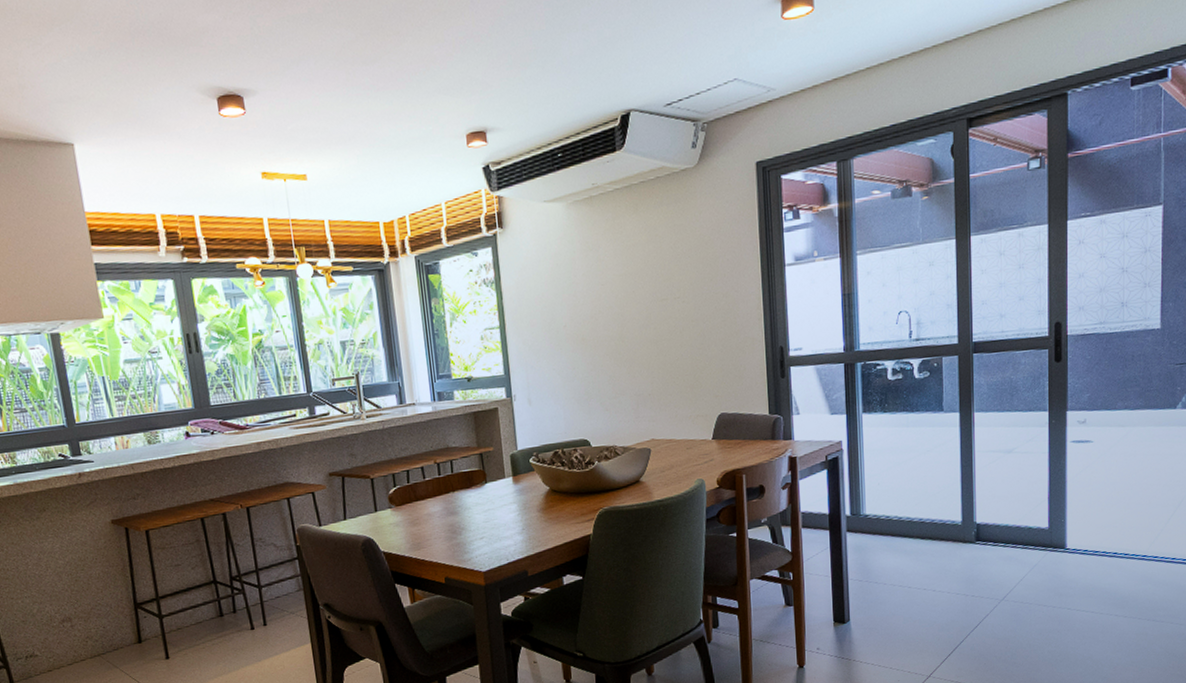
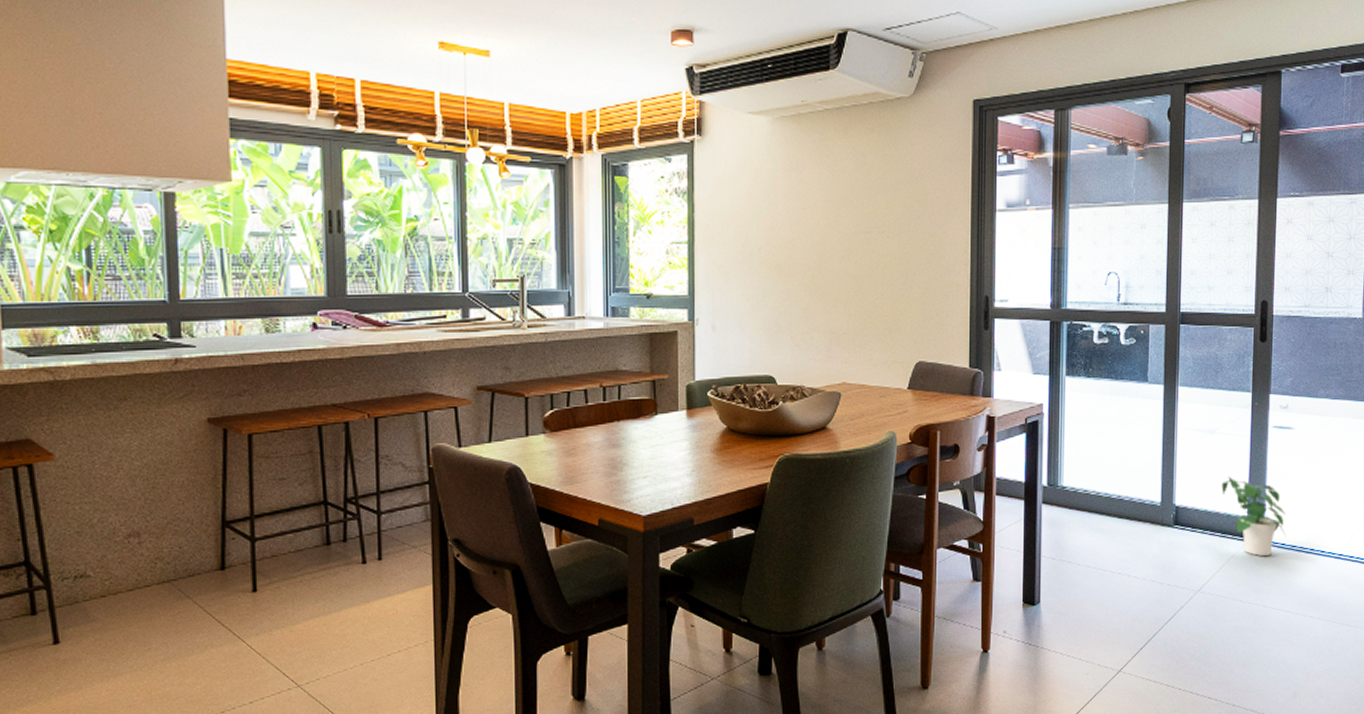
potted plant: none [1021,492,1088,564] -> present [1221,476,1286,557]

